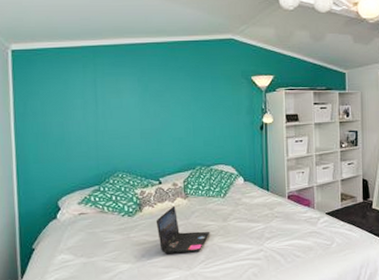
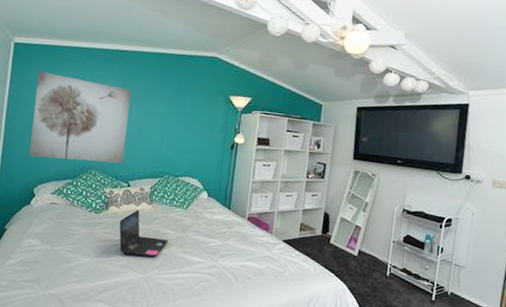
wall art: none [43,77,151,169] -> present [29,71,132,164]

